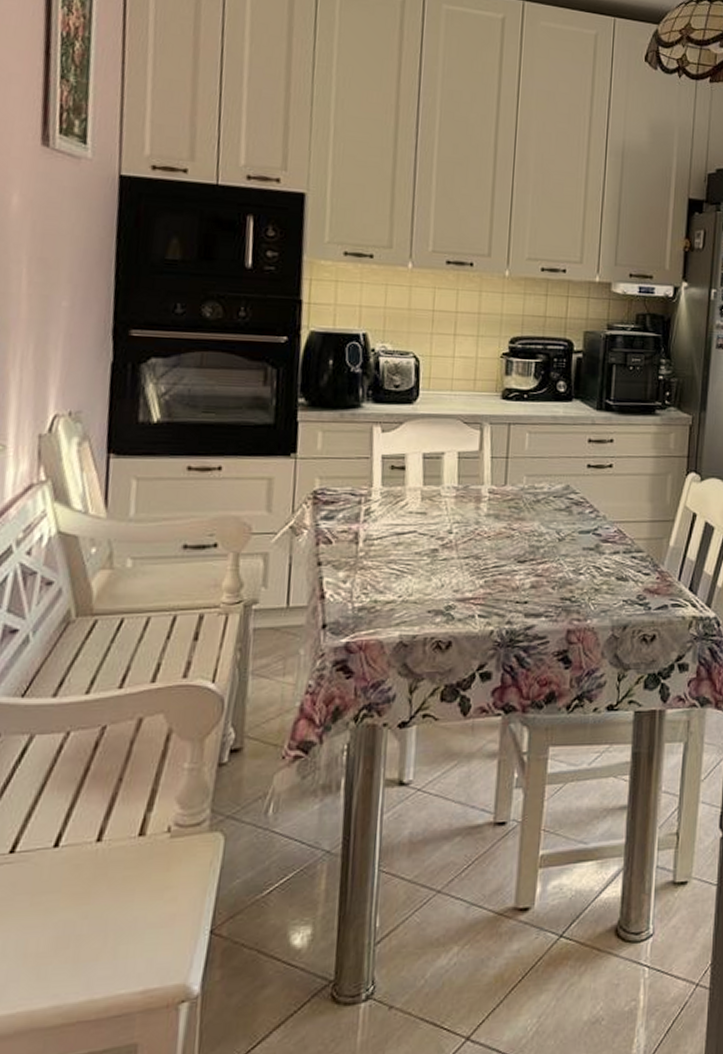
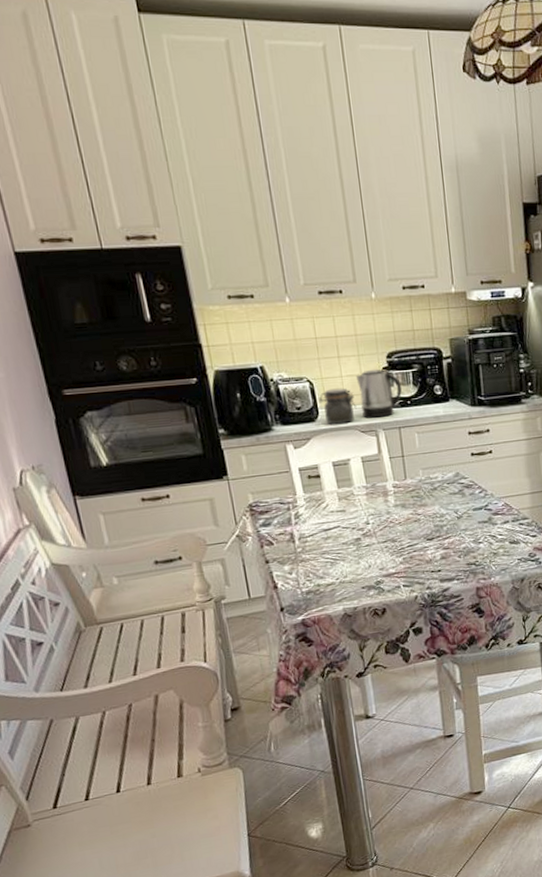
jar: none [421,369,464,410] -> present [318,387,357,424]
kettle: none [469,353,521,409] -> present [355,369,403,418]

